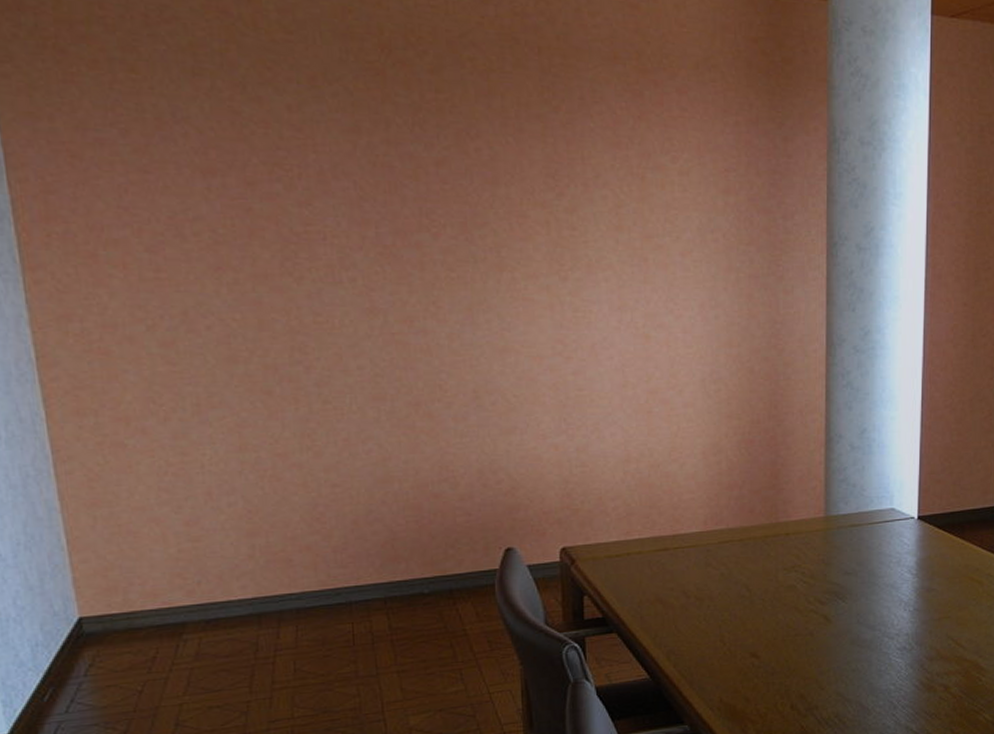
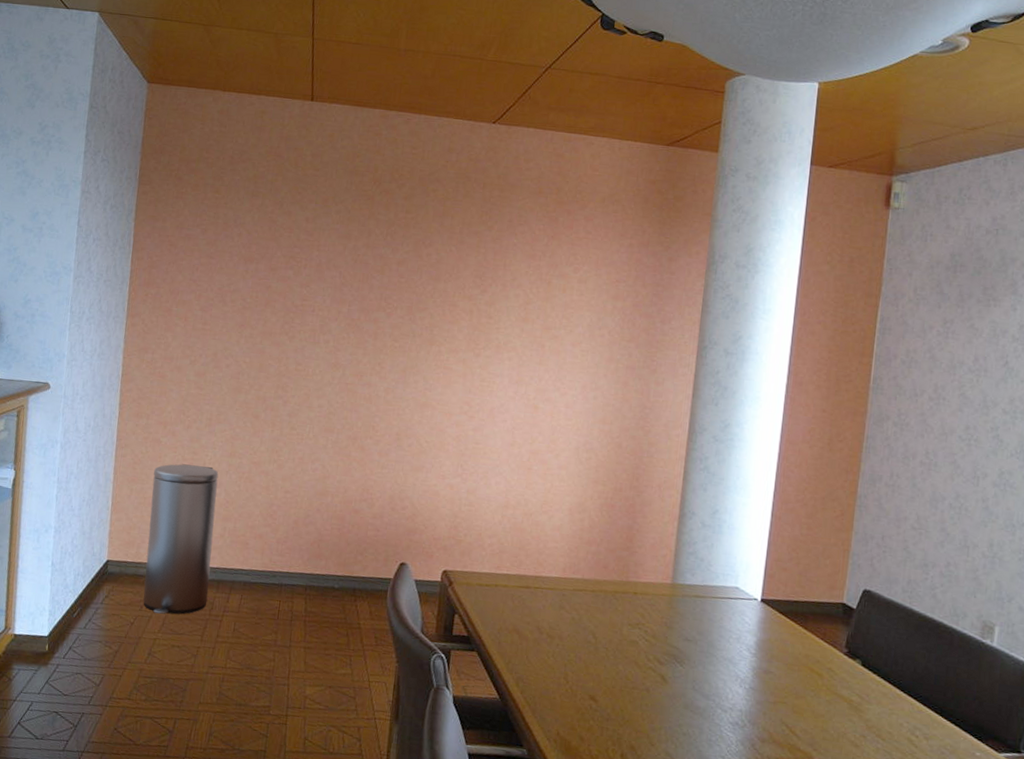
pedal bin: none [123,468,248,672] -> present [143,464,219,615]

